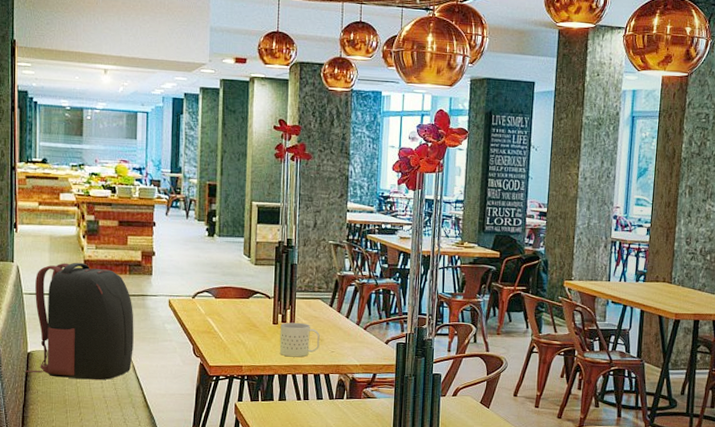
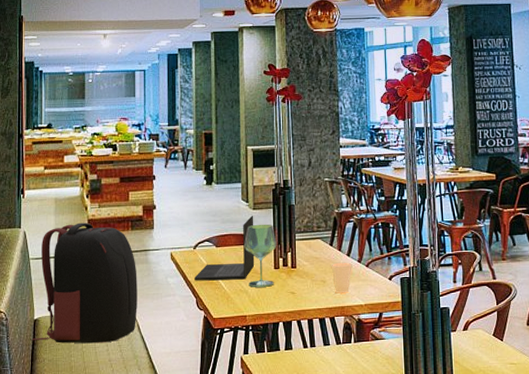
laptop: none [192,270,255,332] -> present [195,215,255,281]
wine glass: none [244,279,277,341] -> present [244,224,277,287]
mug: present [279,322,320,357] -> none [282,265,323,302]
cup: none [329,323,350,353] -> present [331,262,352,294]

